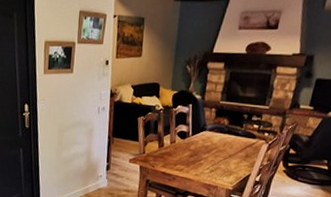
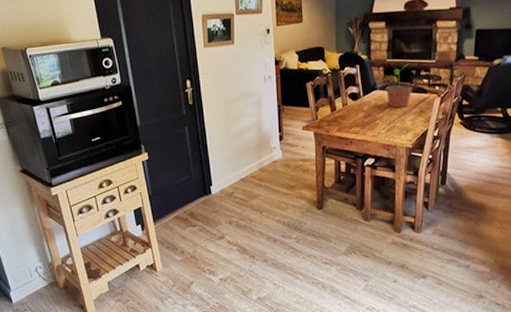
potted plant: none [214,107,242,150] -> present [385,63,412,107]

